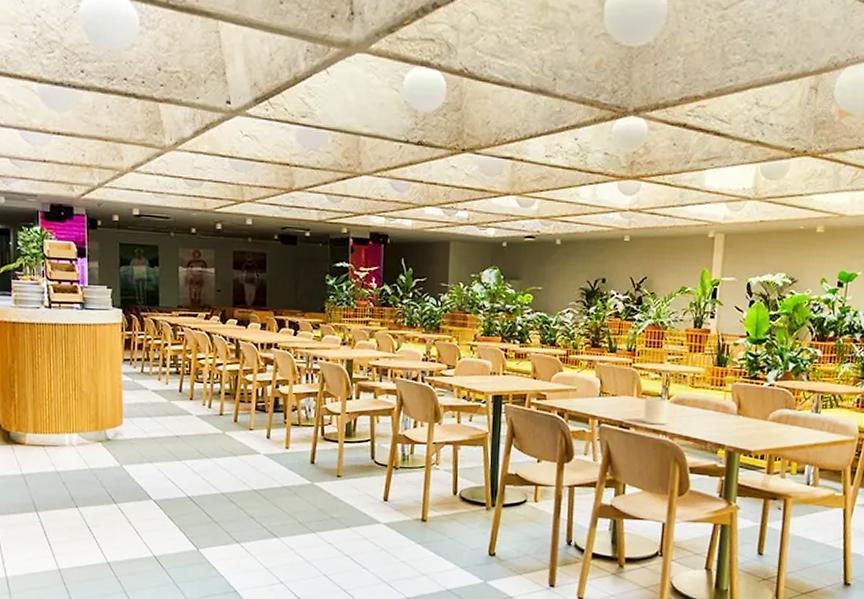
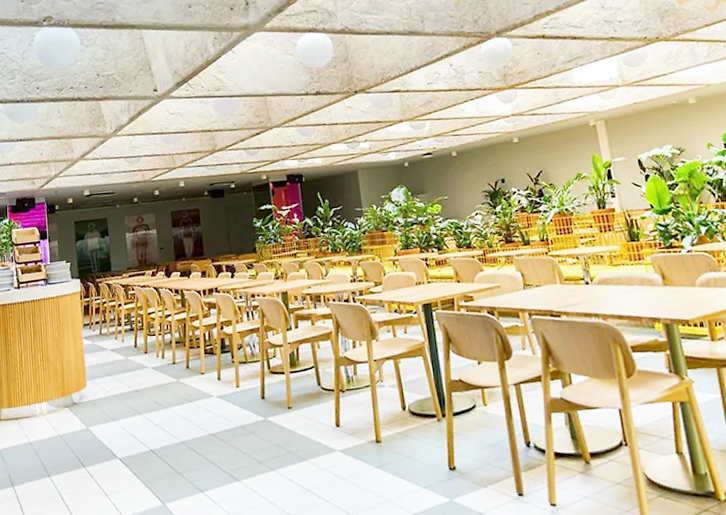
mug: present [643,397,677,425] -> none [568,280,604,310]

